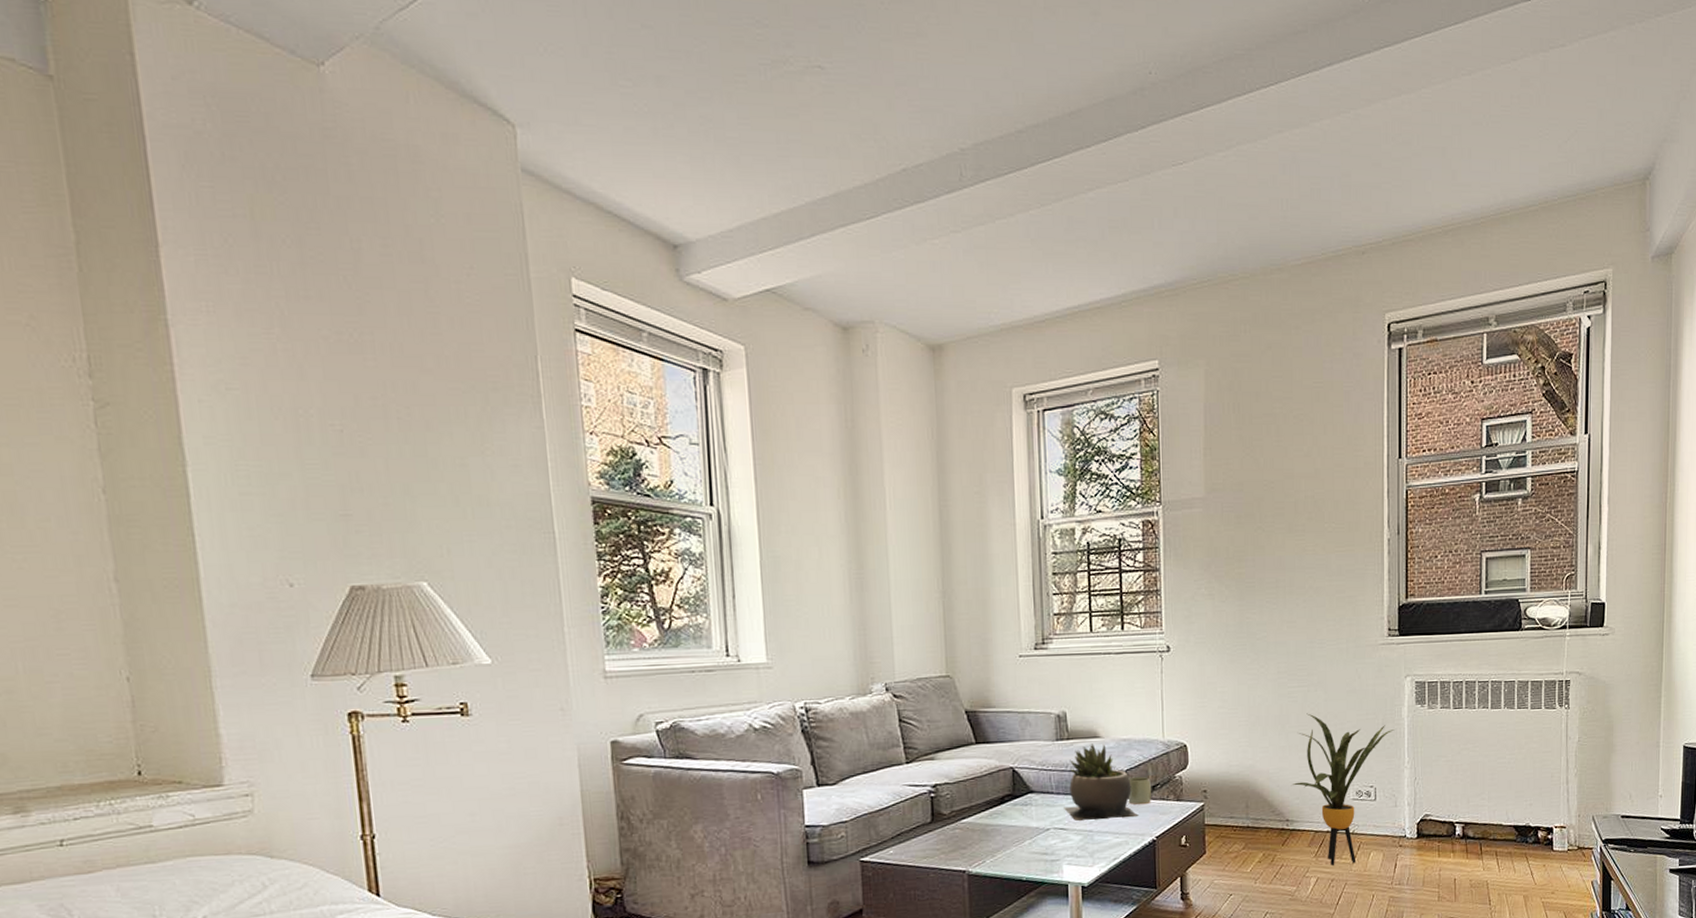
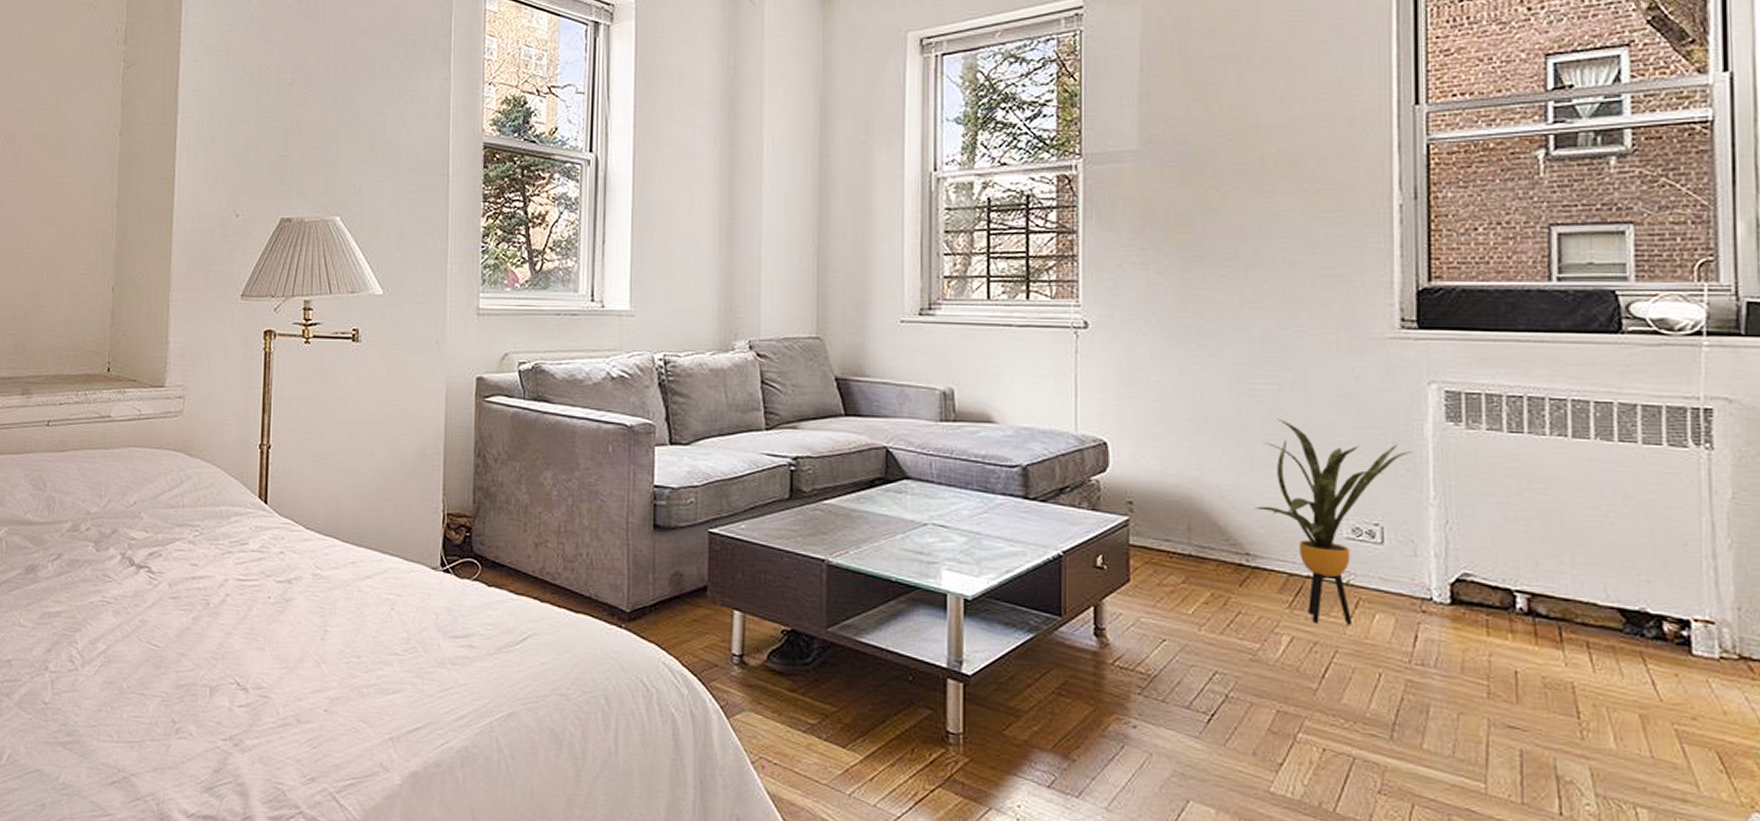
succulent plant: present [1064,743,1139,821] -> none [946,429,1041,523]
mug: present [1128,776,1152,806] -> none [1027,474,1059,510]

